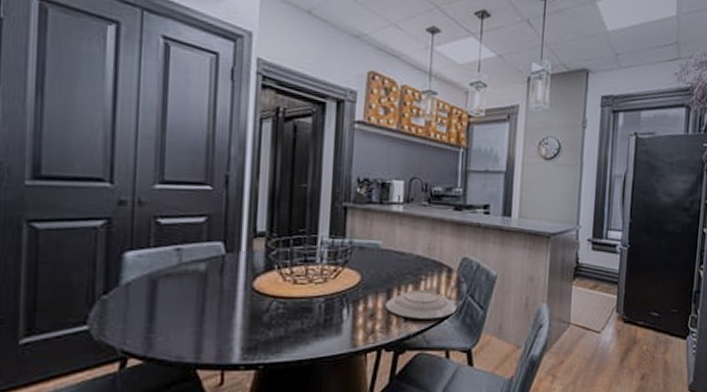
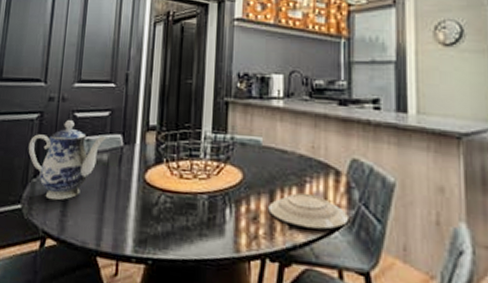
teapot: none [92,227,203,317] -> present [28,120,107,201]

